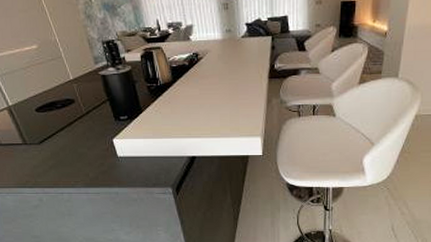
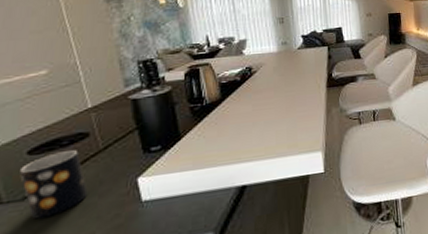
mug: none [32,112,80,158] -> present [19,150,88,220]

